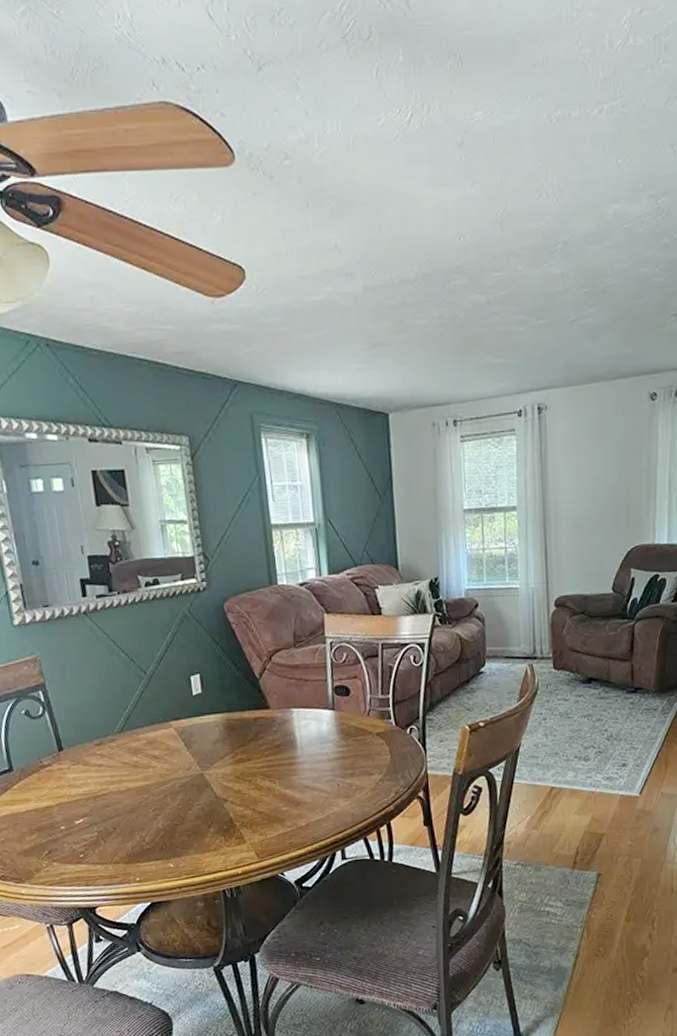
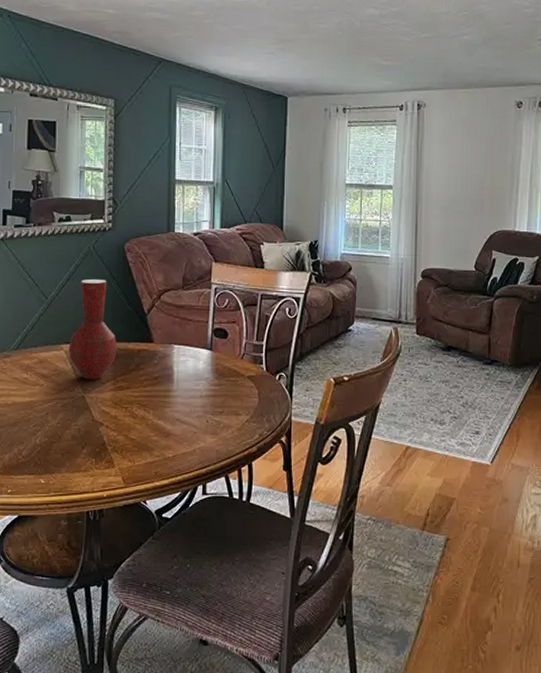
vase: none [177,645,232,756] -> present [68,278,117,380]

